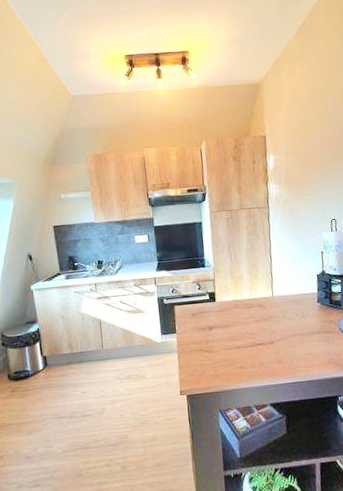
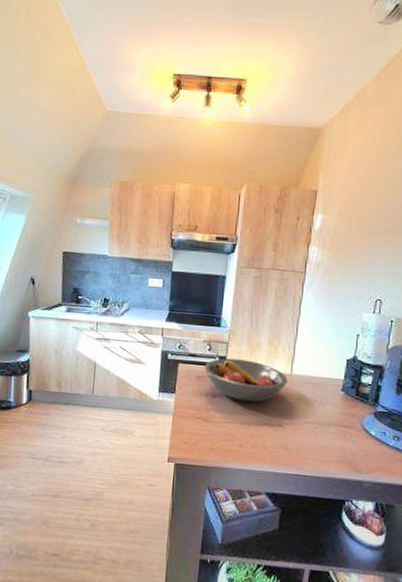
fruit bowl: none [198,291,271,328] -> present [205,358,288,402]

